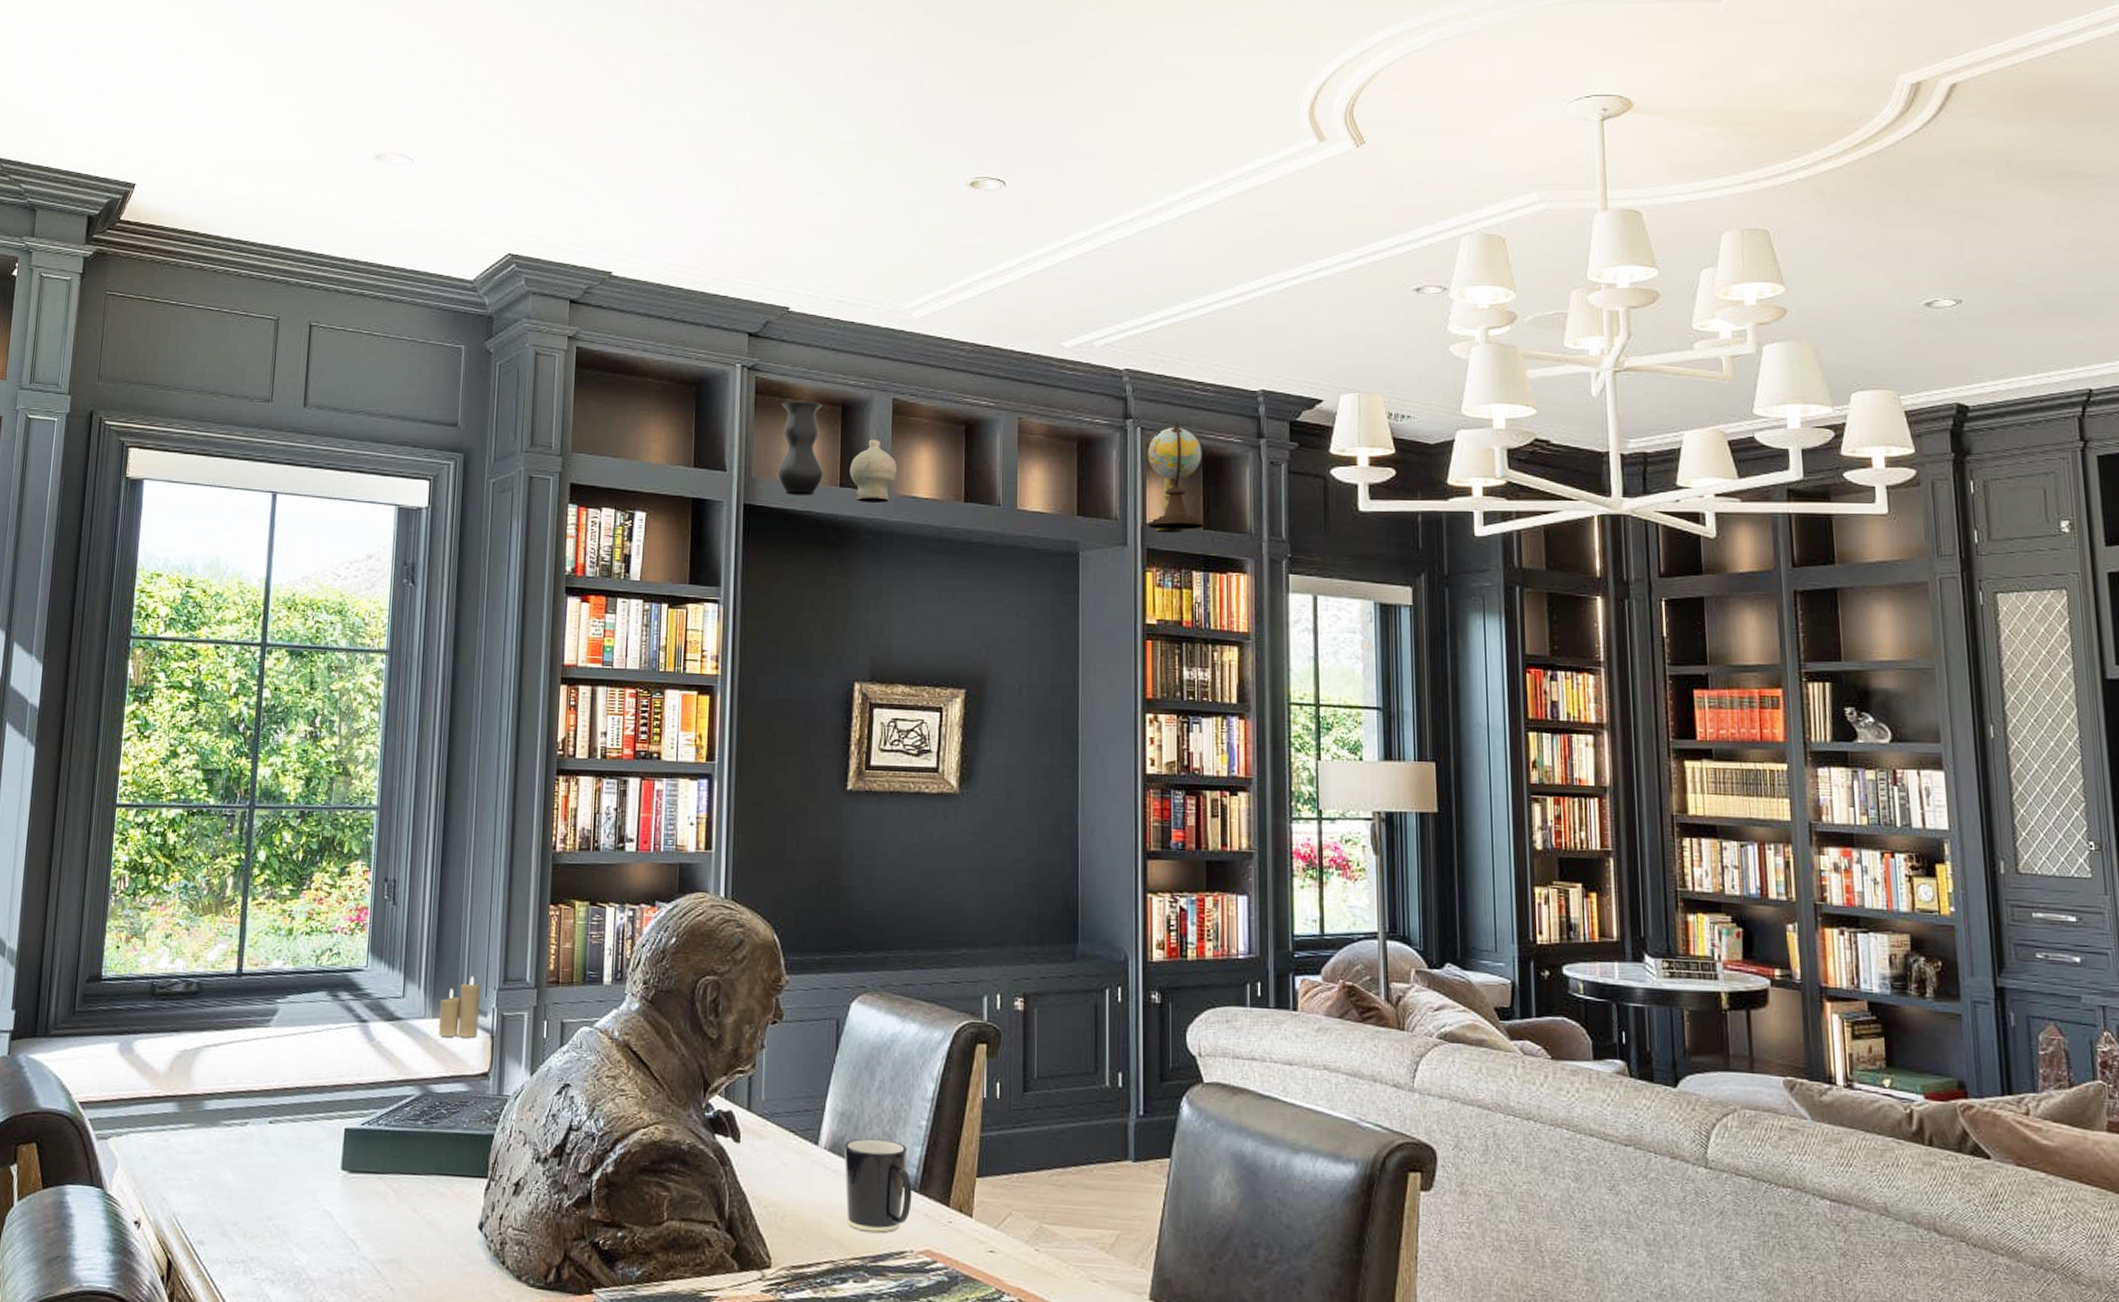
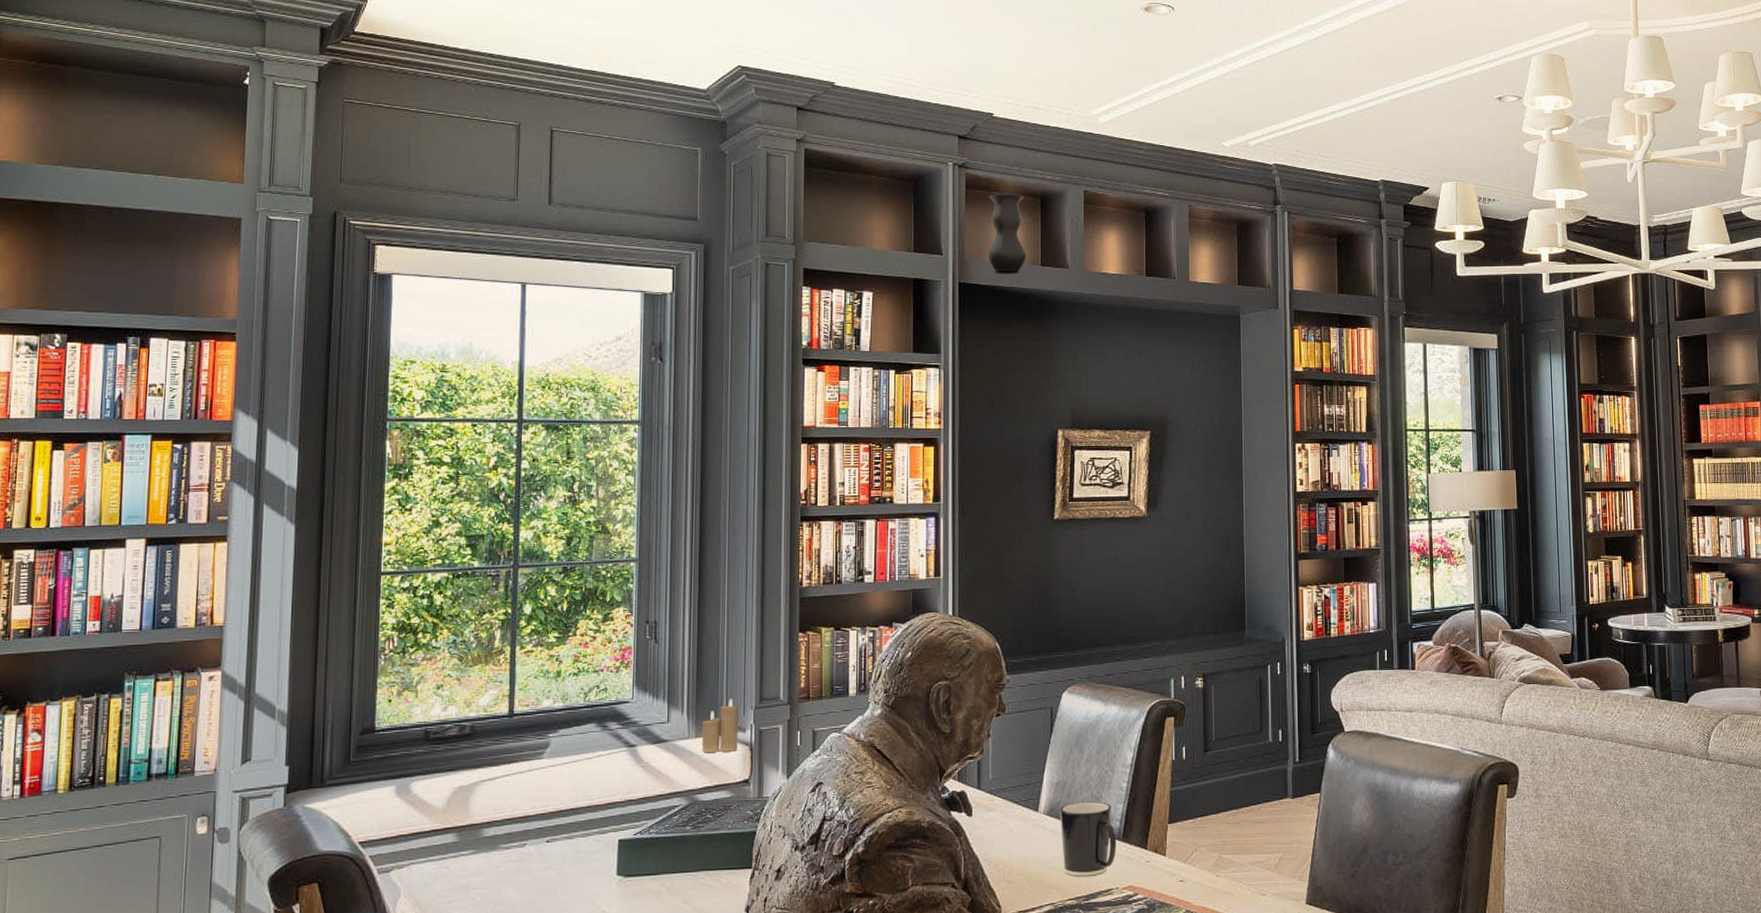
ceramic vessel: present [849,440,898,504] -> none [1049,226,1090,280]
globe: present [1148,421,1204,533] -> none [1293,206,1339,298]

